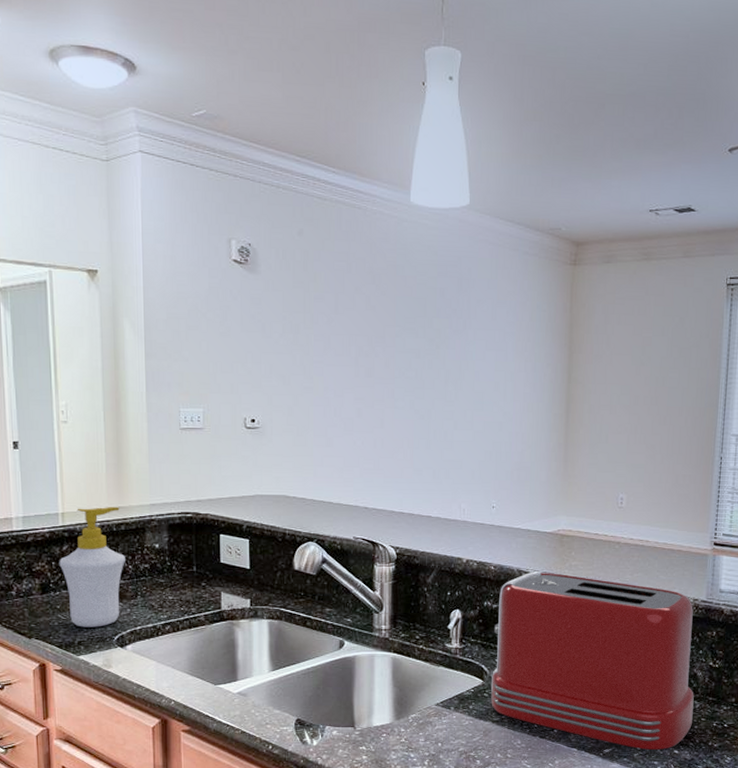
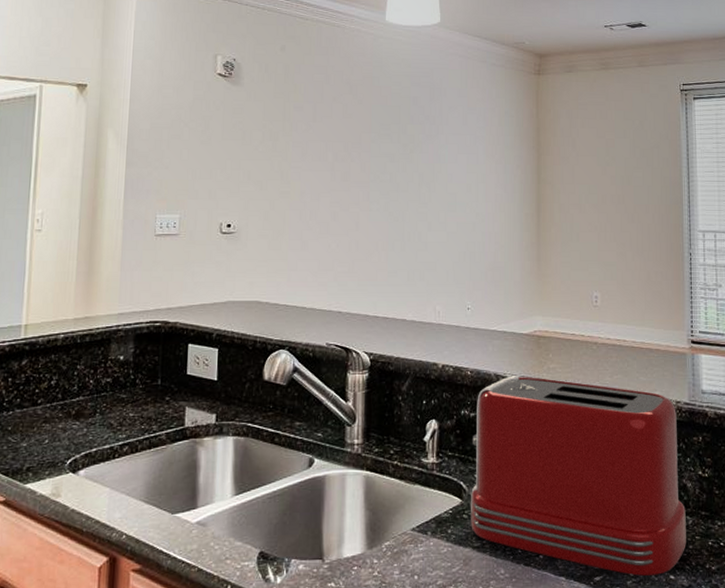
soap bottle: present [59,507,125,627] -> none [16,317,87,451]

